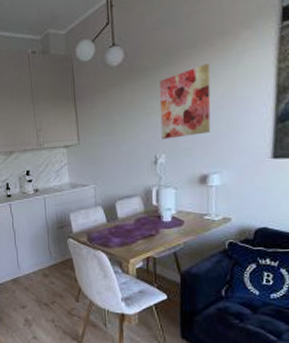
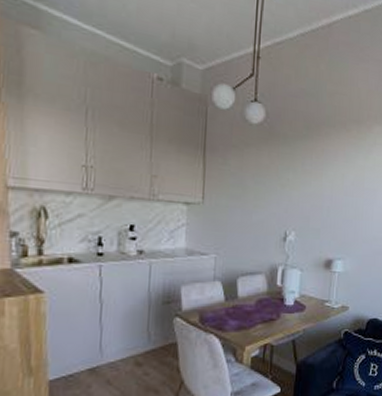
wall art: present [159,63,211,140] -> none [293,147,345,217]

